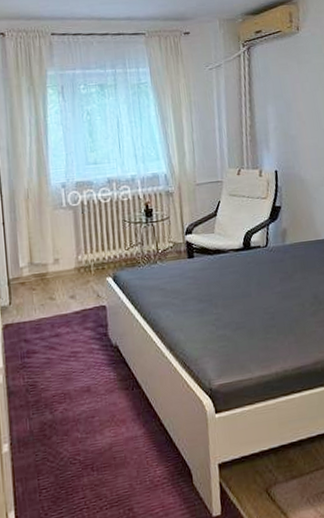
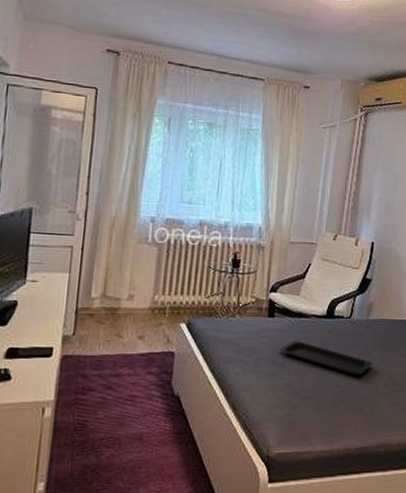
serving tray: none [203,275,296,301] -> present [278,340,373,375]

